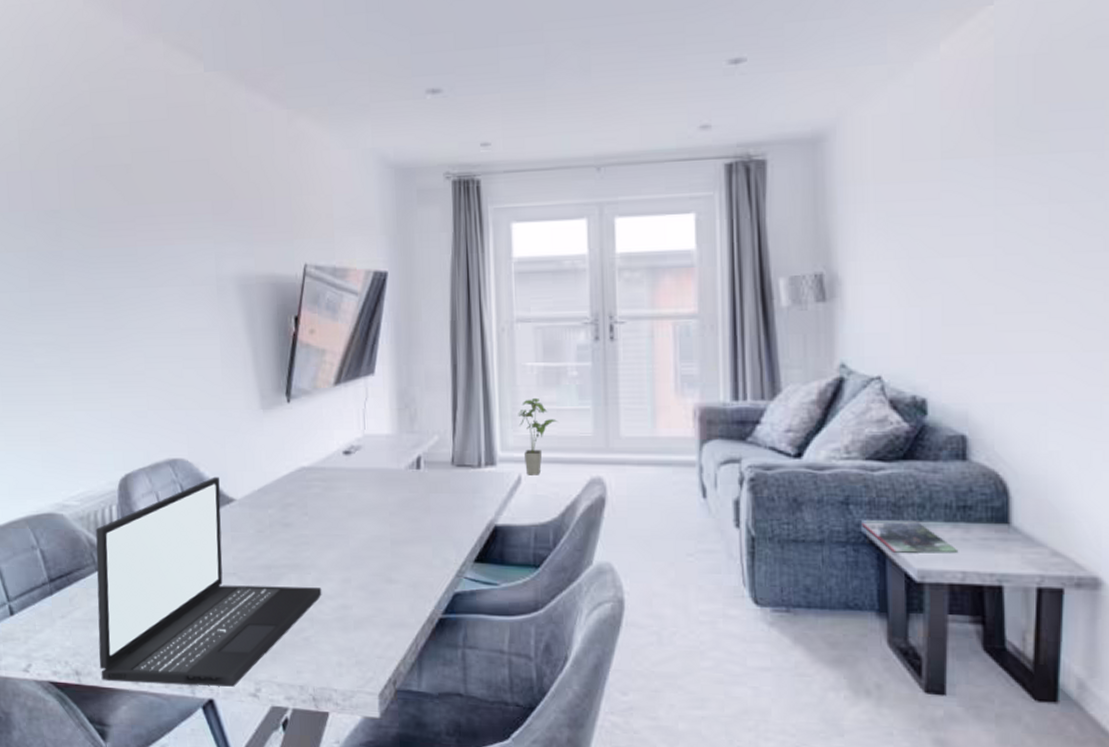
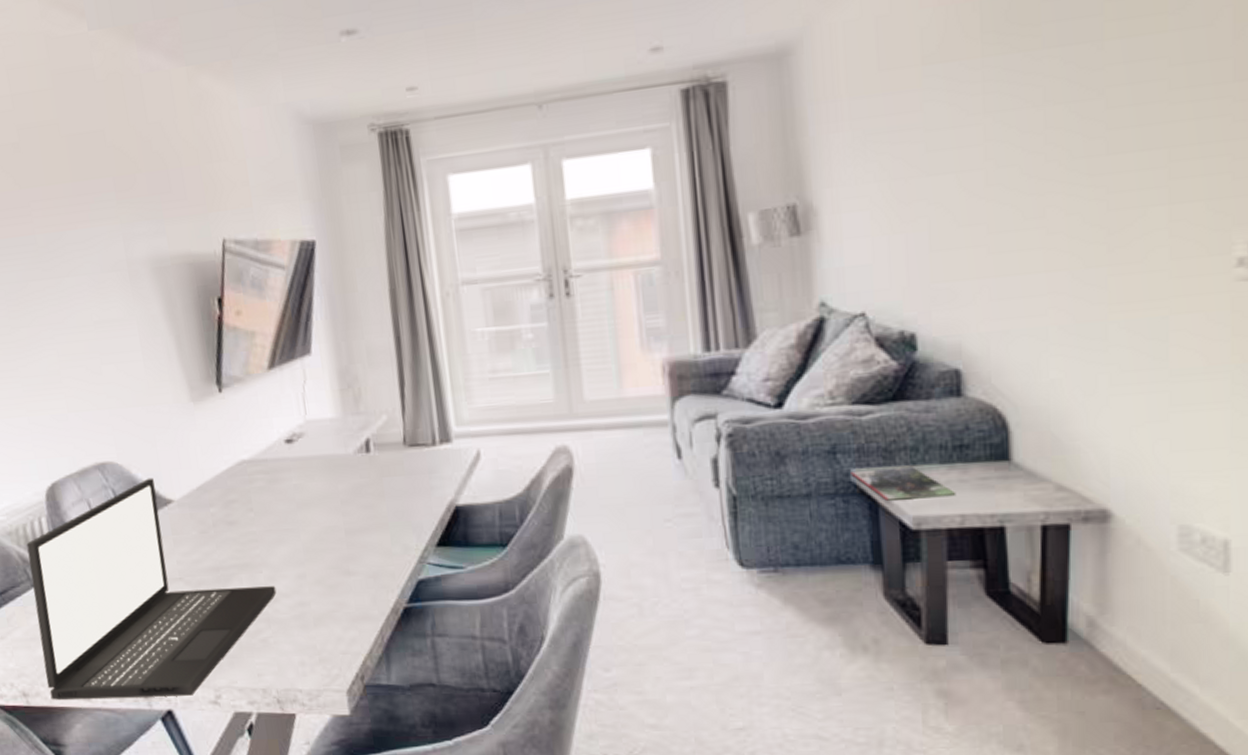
house plant: present [518,397,558,475] -> none [471,365,516,450]

